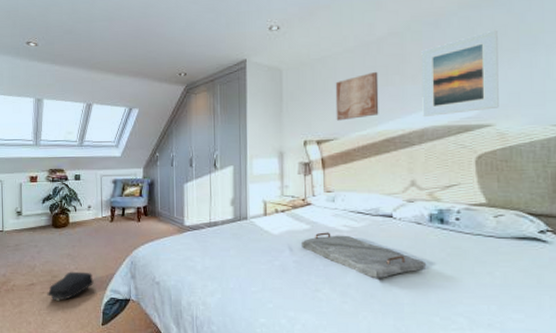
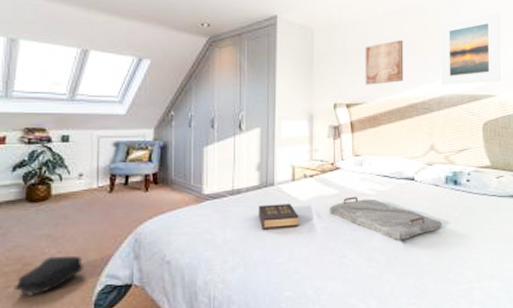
hardback book: none [234,237,272,260] -> present [259,204,299,230]

